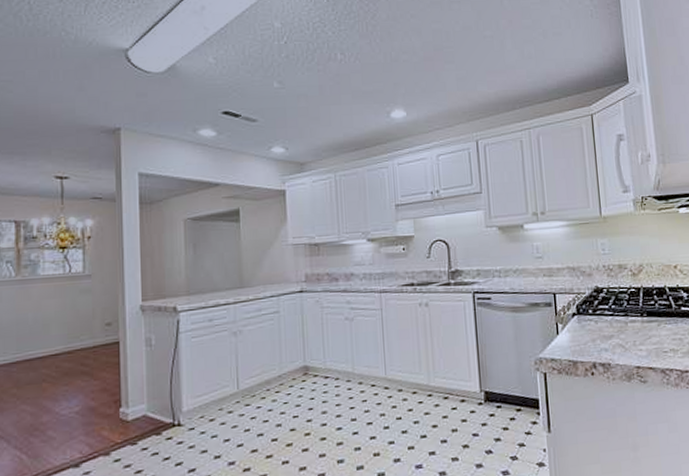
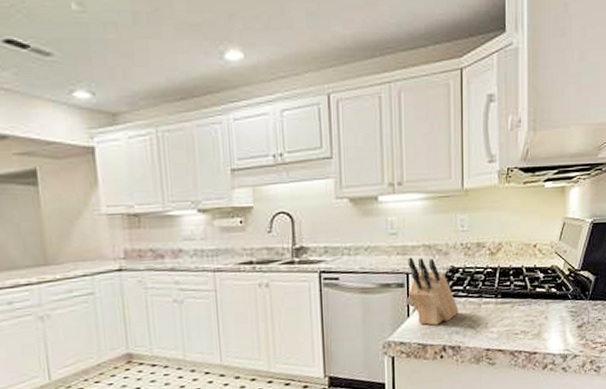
knife block: none [554,278,606,343] -> present [408,257,459,326]

